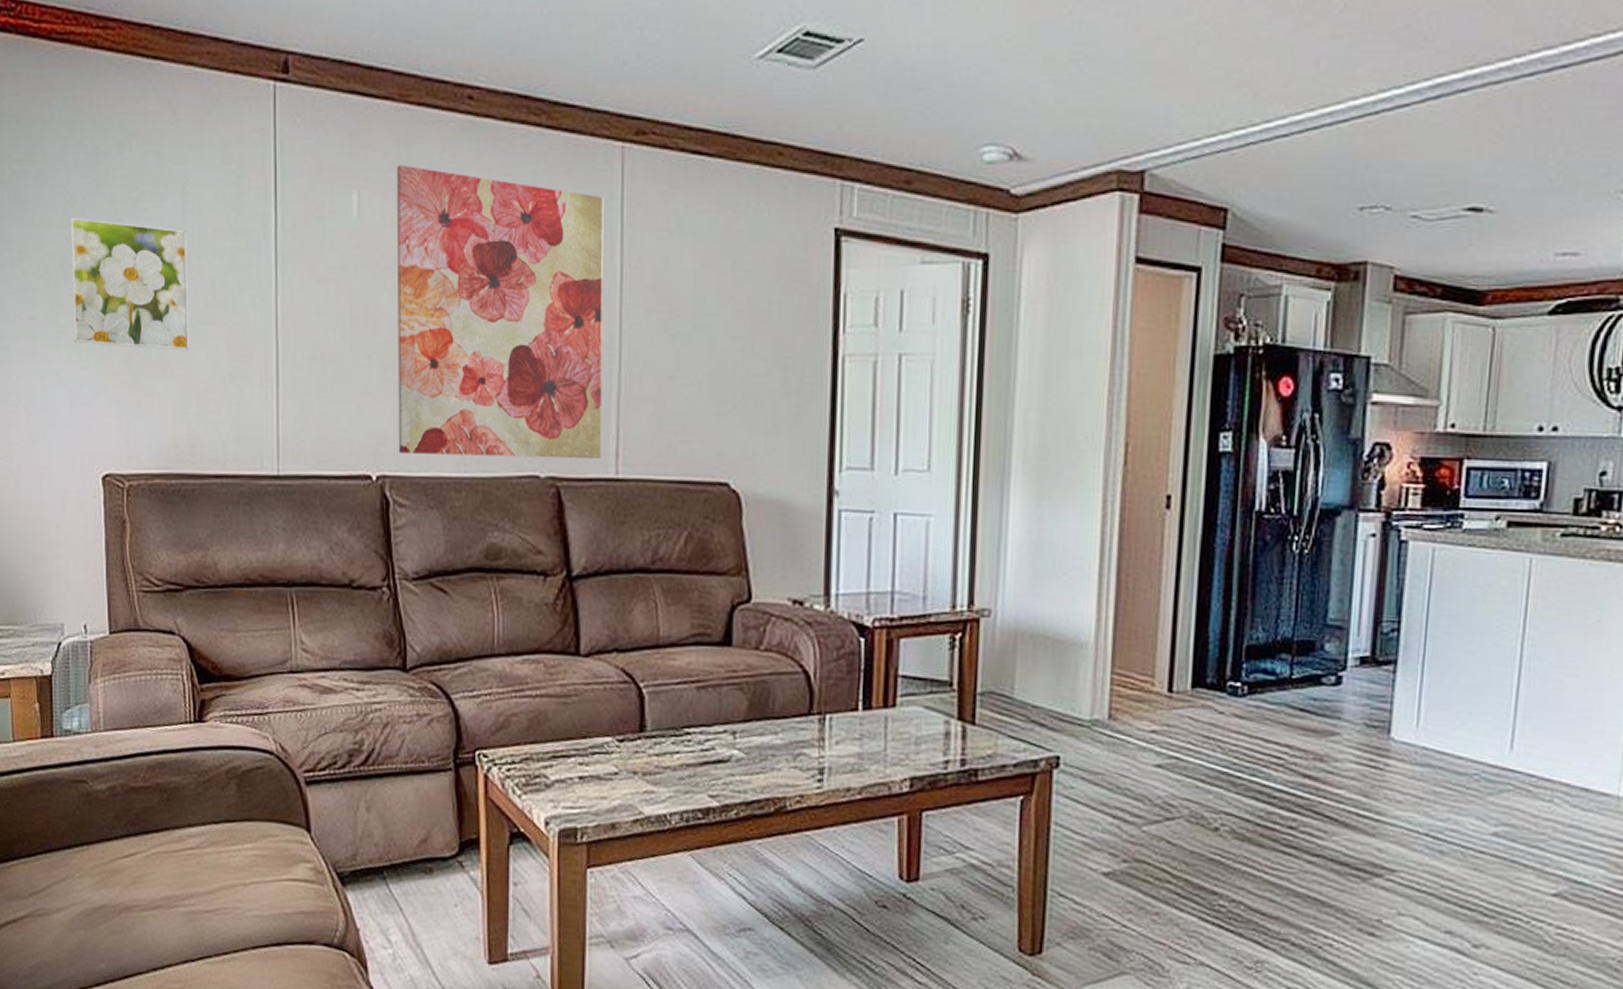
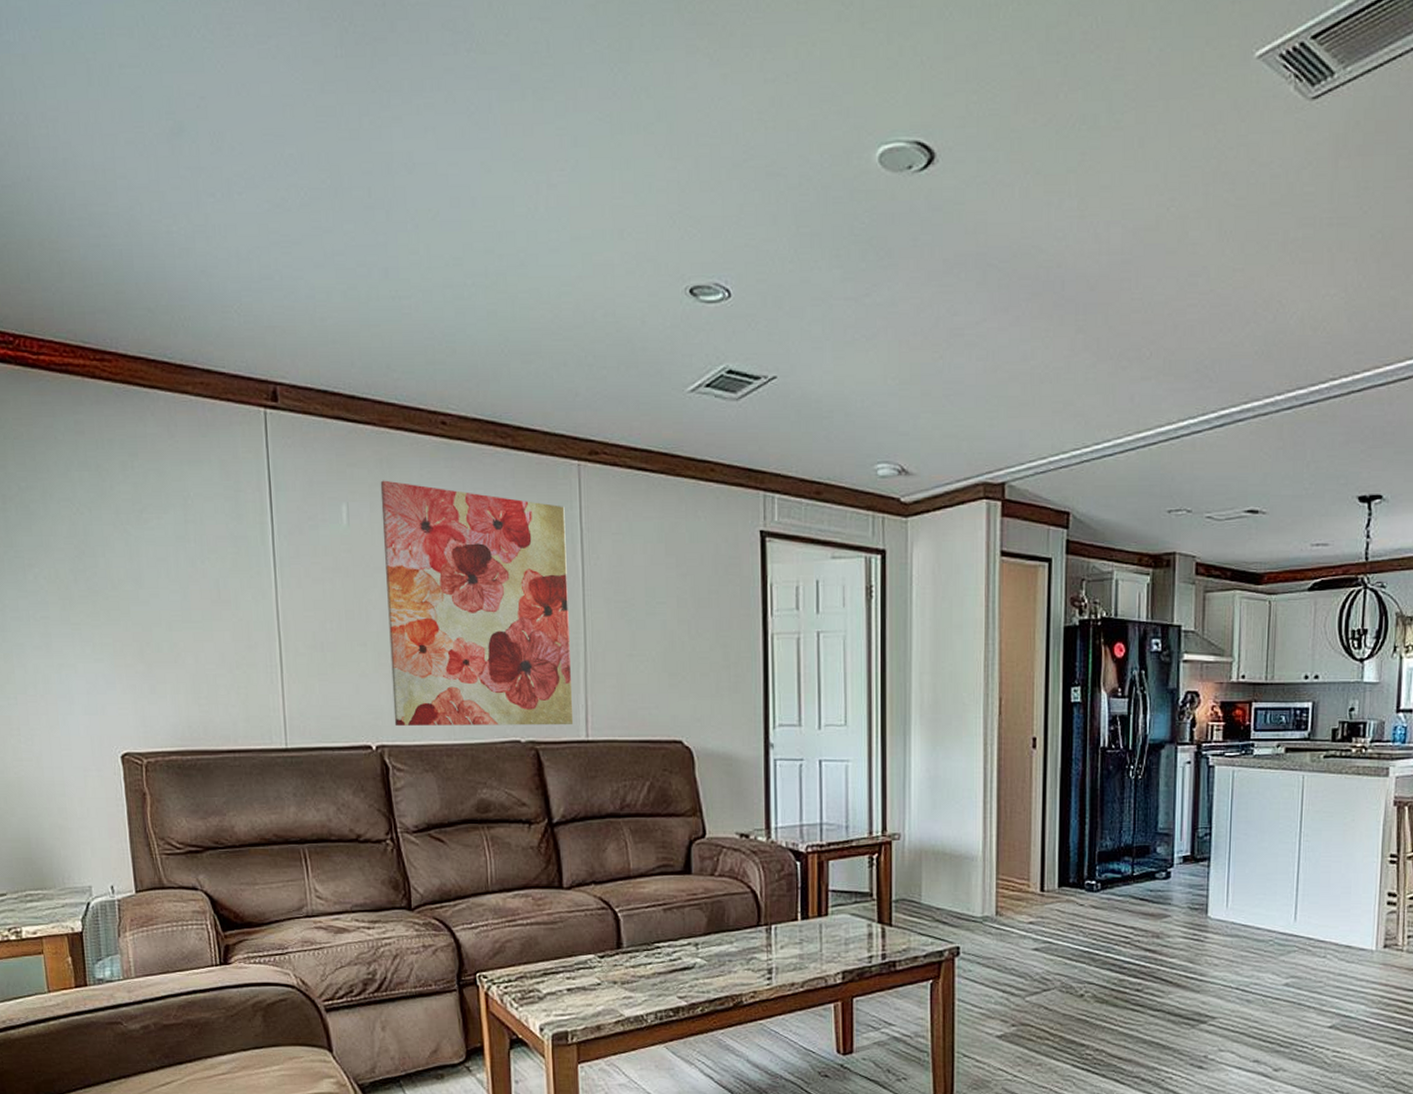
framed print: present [70,216,189,351] -> none [78,527,197,643]

